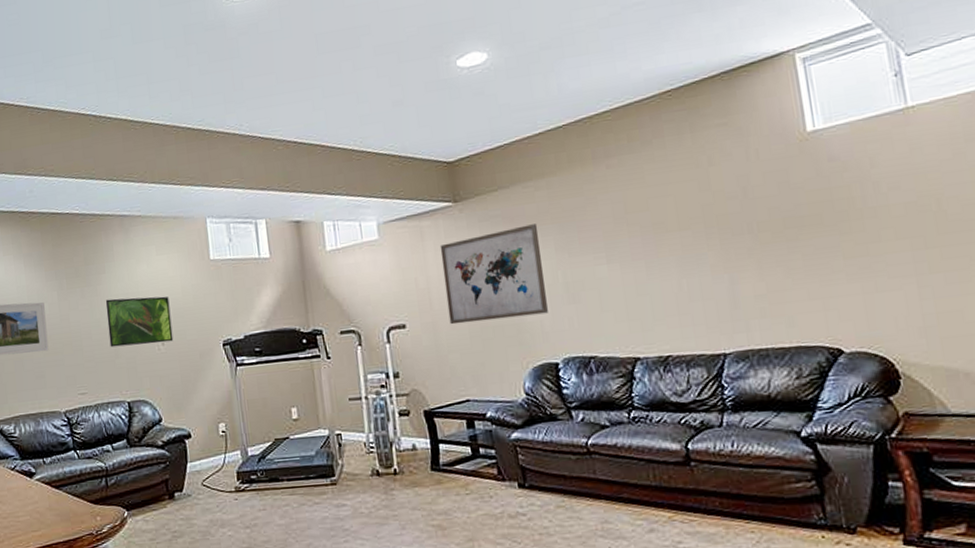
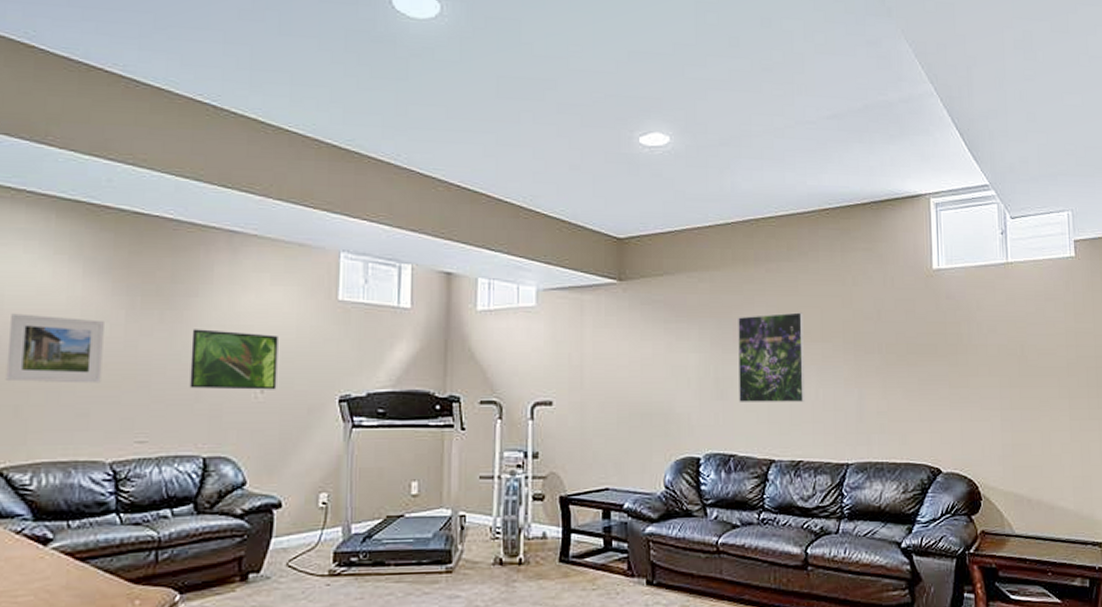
wall art: present [439,224,548,325] -> none [598,315,697,407]
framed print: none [582,203,667,304] -> present [738,312,805,402]

